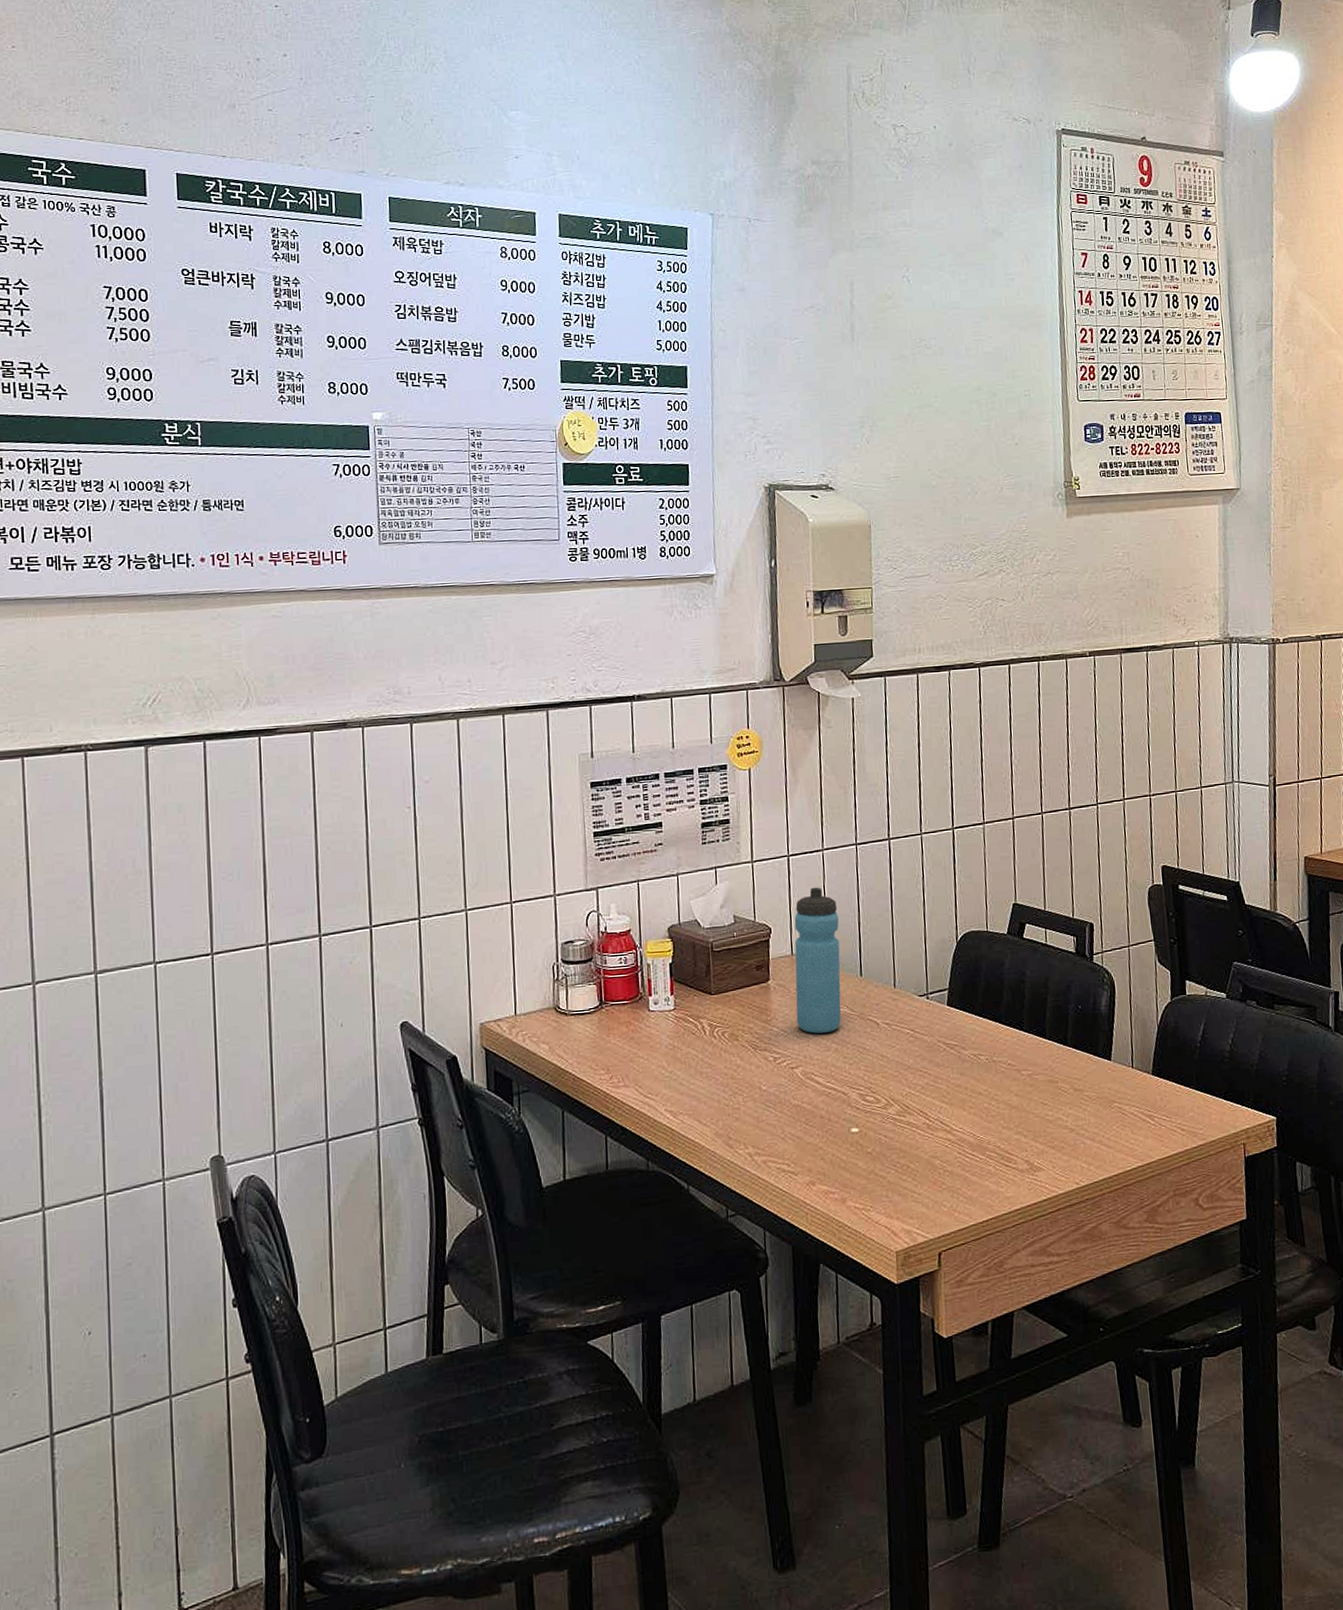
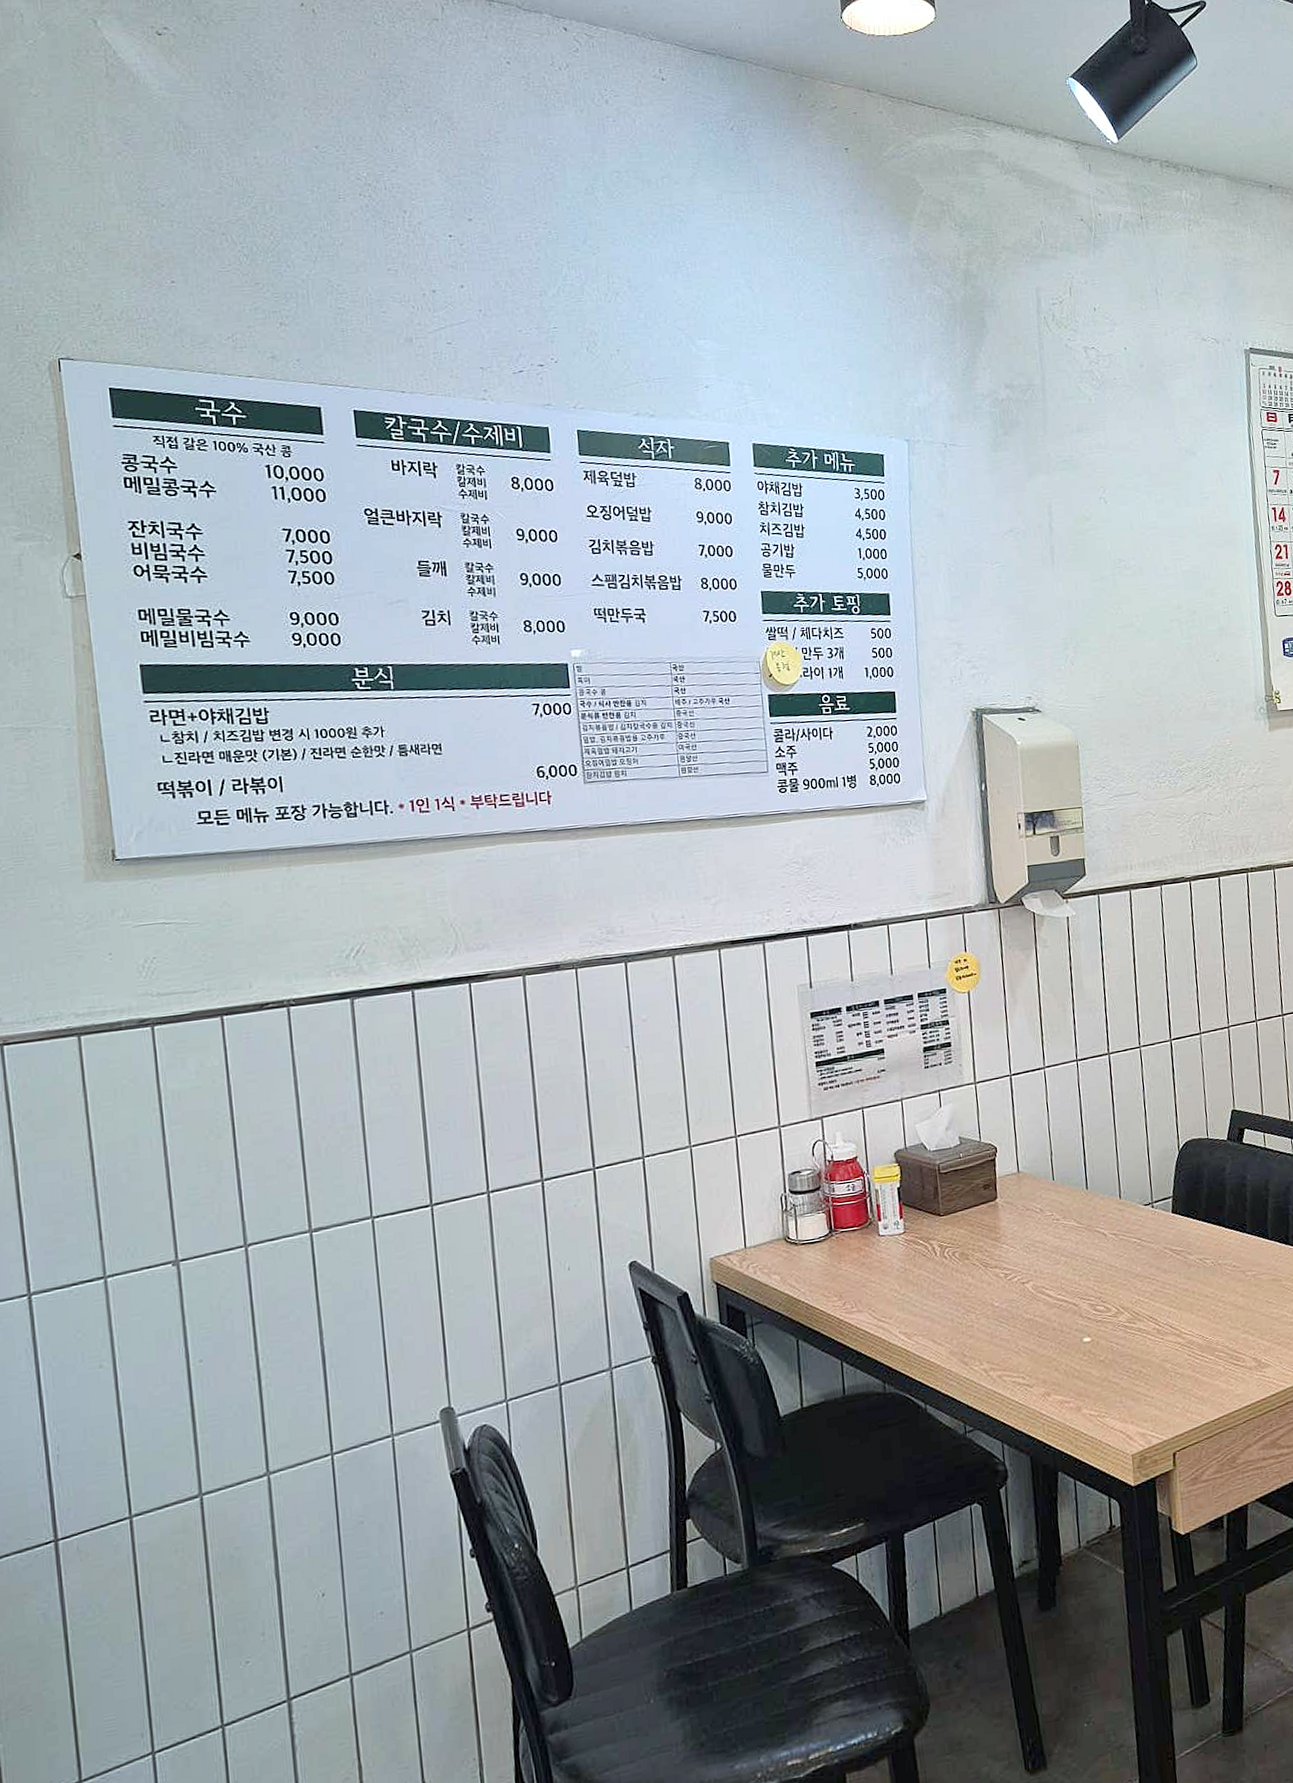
water bottle: present [794,887,841,1034] -> none [1019,1104,1070,1248]

